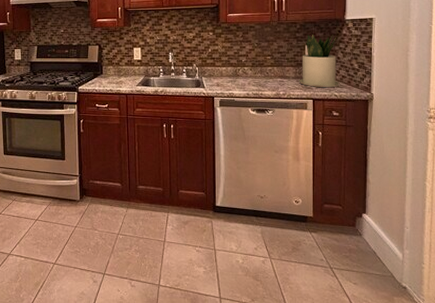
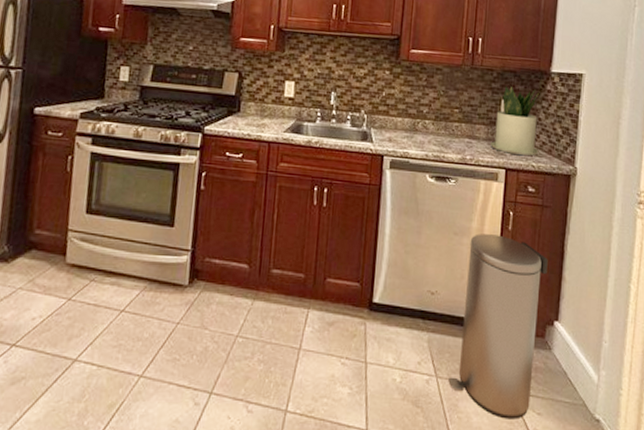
pedal bin: none [280,150,354,288] -> present [448,234,548,419]

